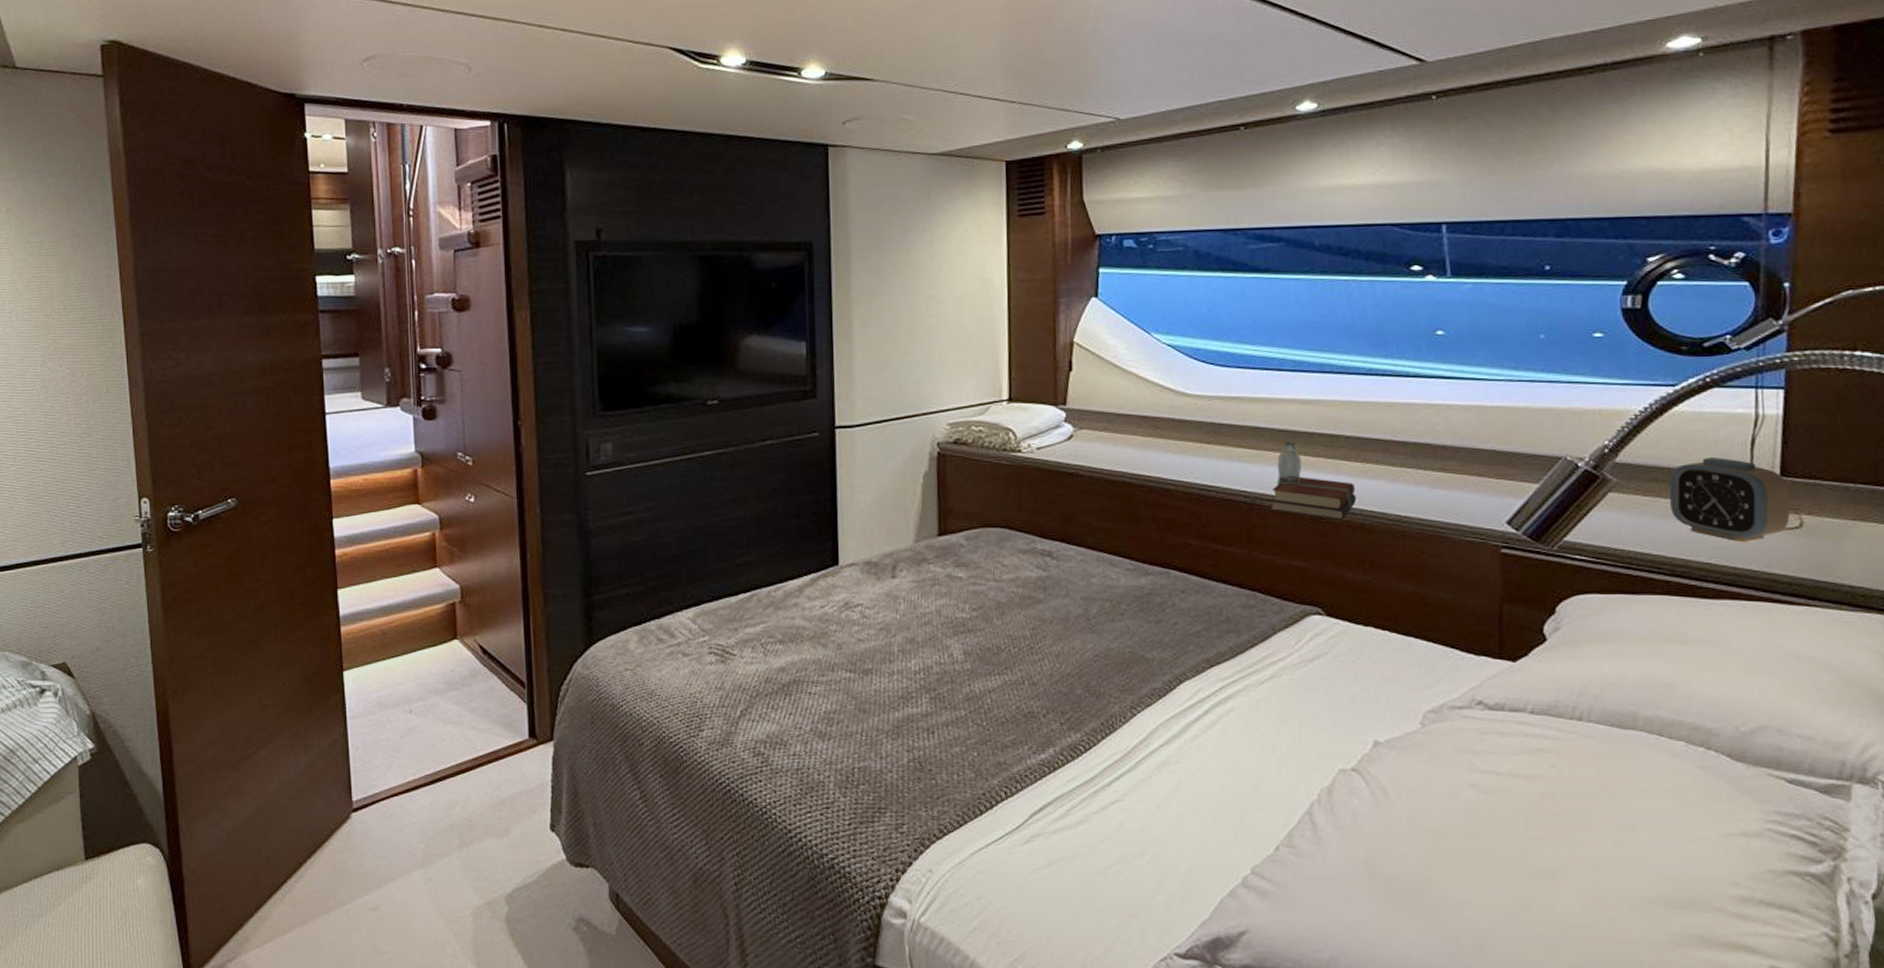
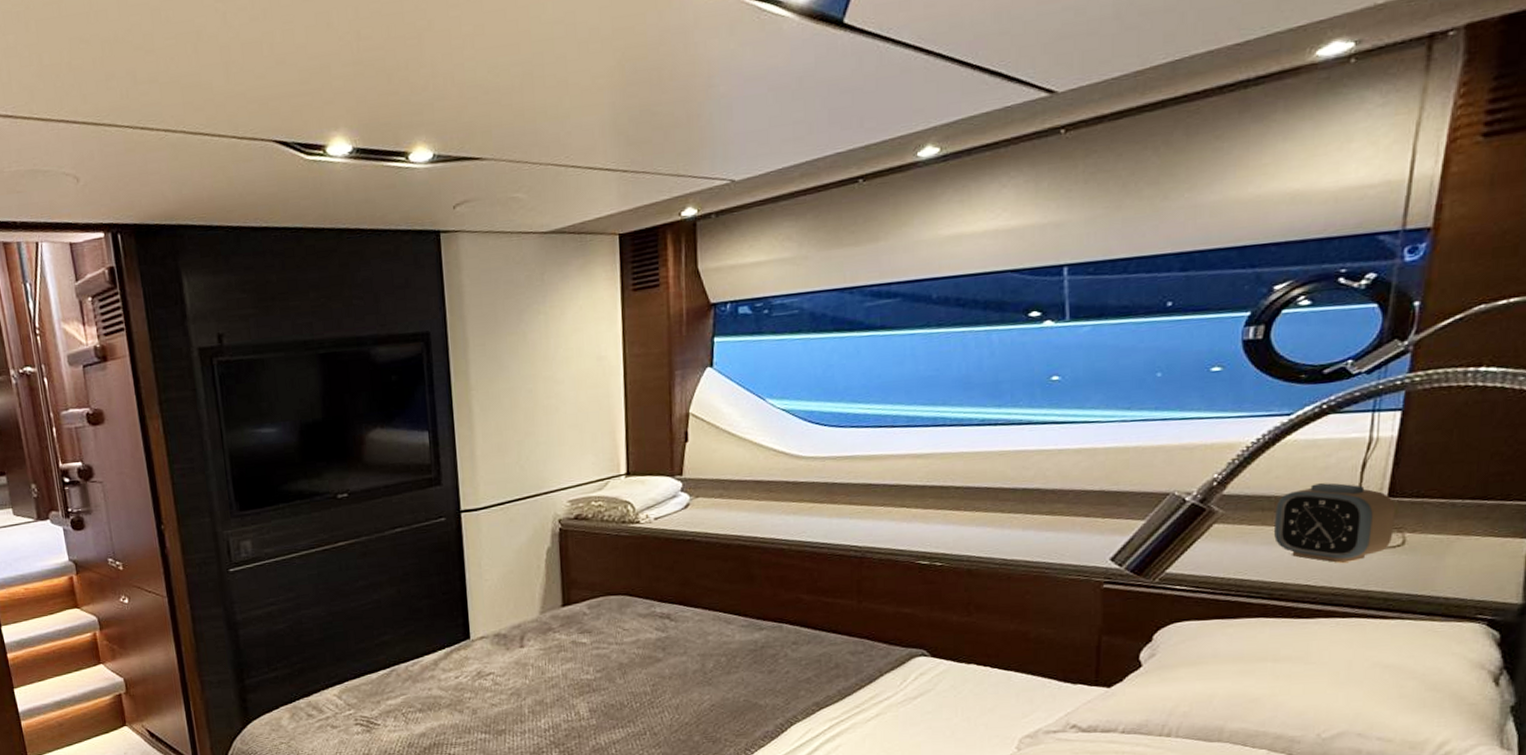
books: present [1270,476,1356,520] -> none [880,528,964,567]
bottle: present [1276,441,1302,486] -> none [887,495,912,539]

